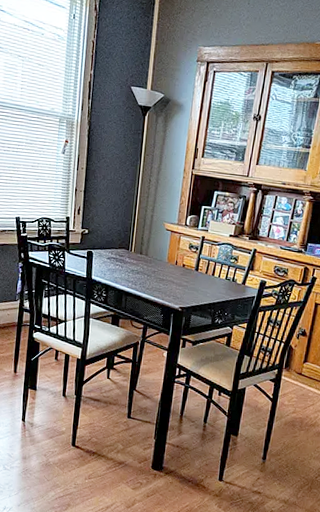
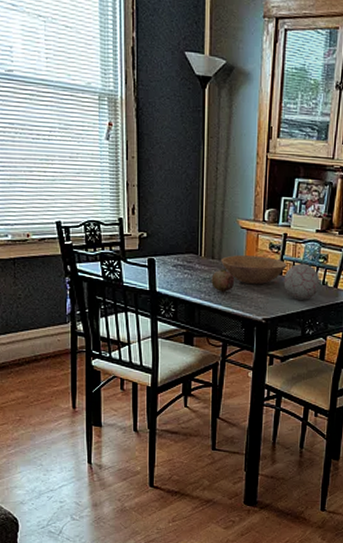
fruit: none [138,262,158,283] -> present [211,268,235,292]
bowl: none [147,252,203,278] -> present [221,255,287,285]
decorative ball: none [199,262,231,294] -> present [283,263,320,300]

